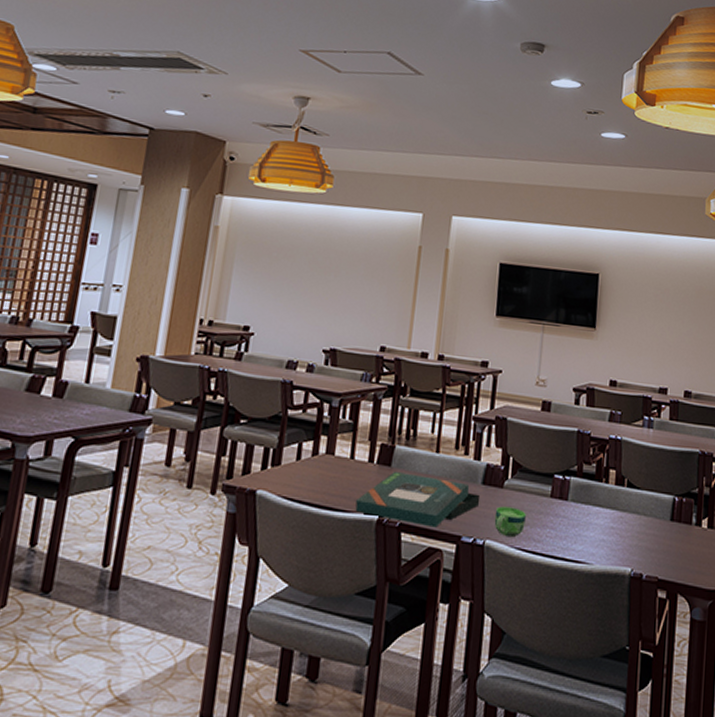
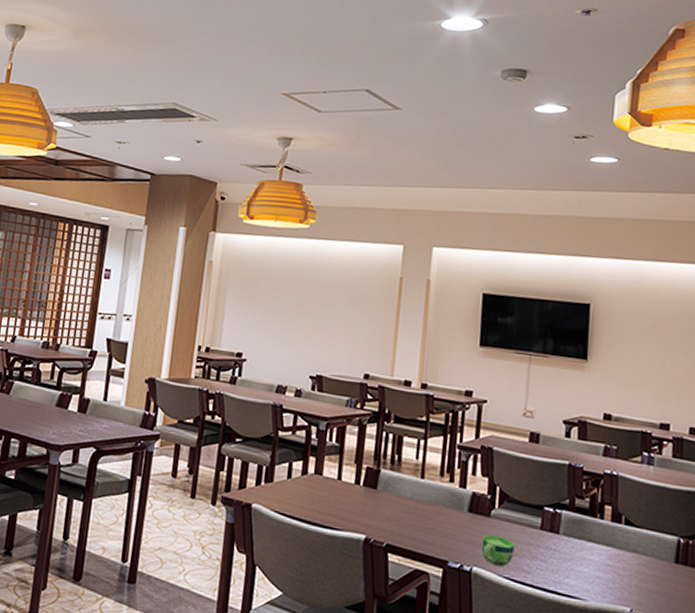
board game: present [355,470,481,528] -> none [343,493,467,551]

